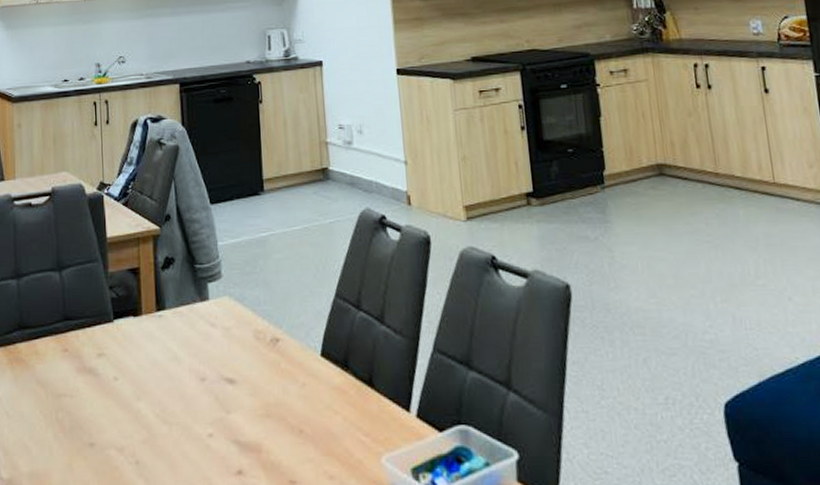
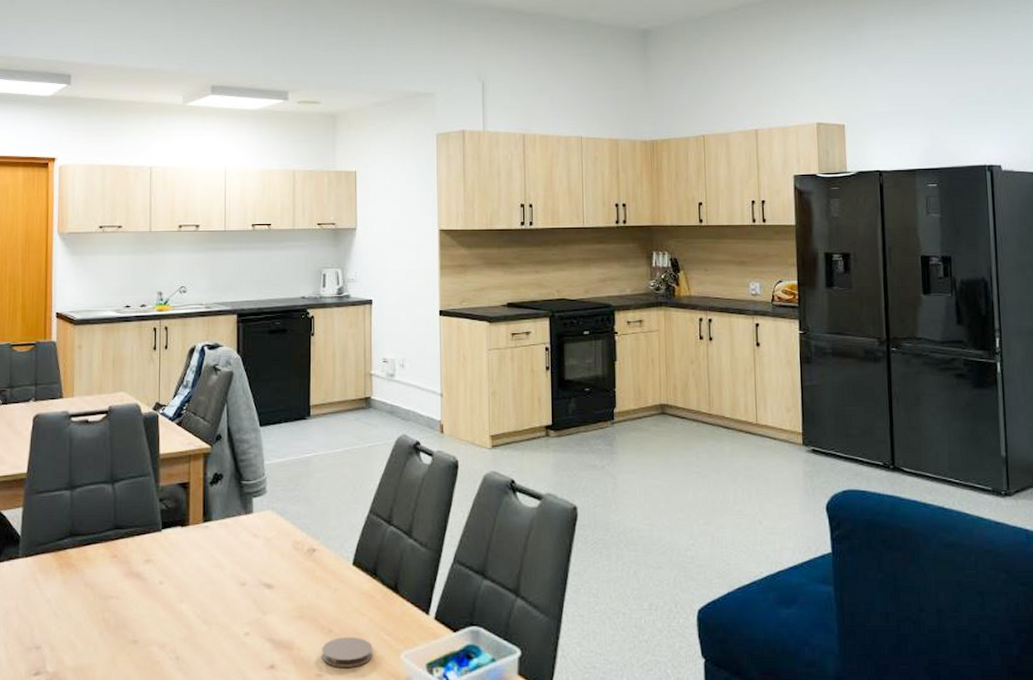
coaster: none [293,439,351,473] -> present [322,637,373,667]

